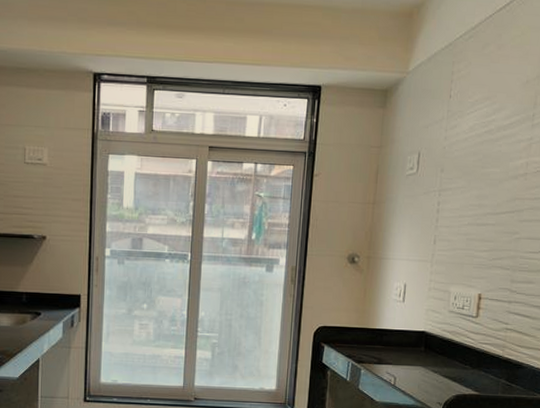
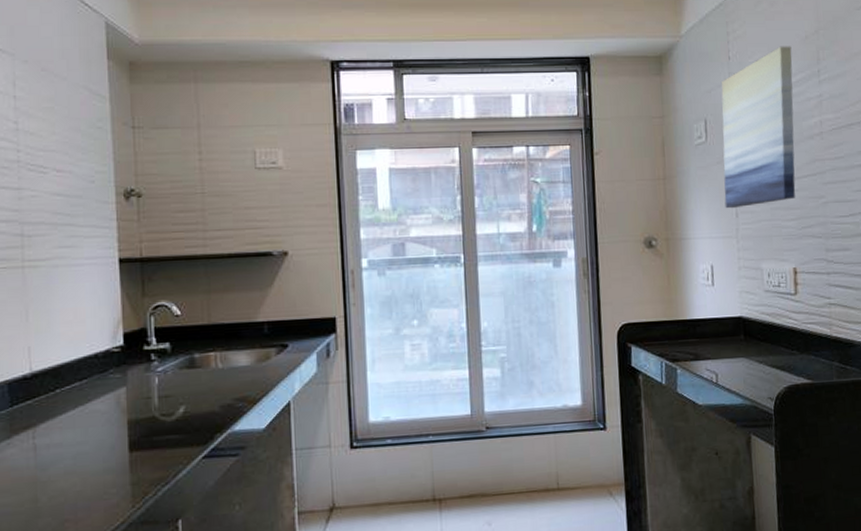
wall art: none [425,88,511,236] -> present [721,46,796,209]

